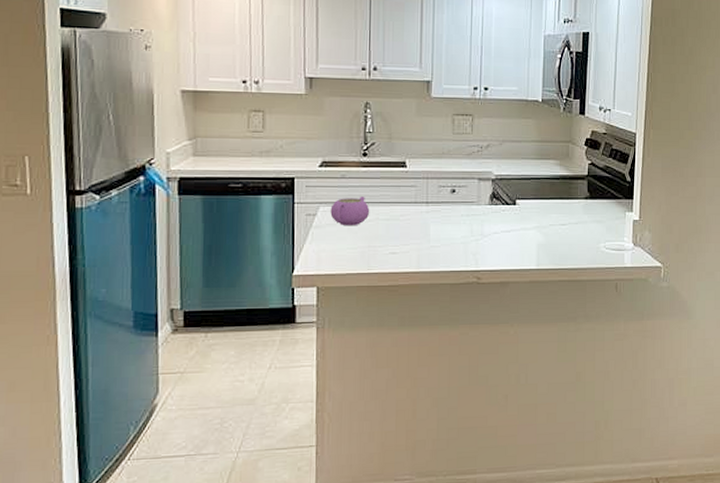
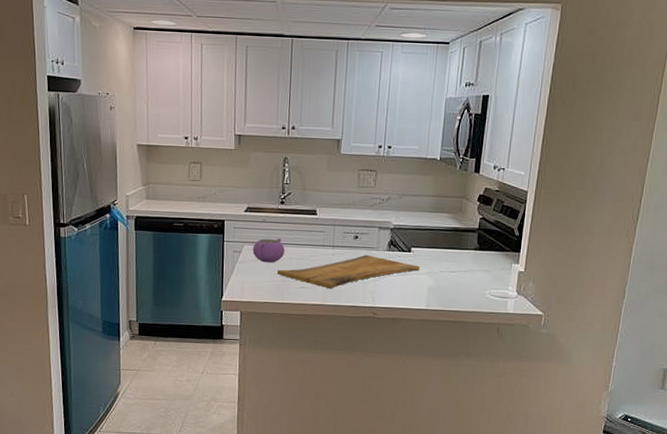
cutting board: none [362,210,526,253] -> present [277,254,420,289]

